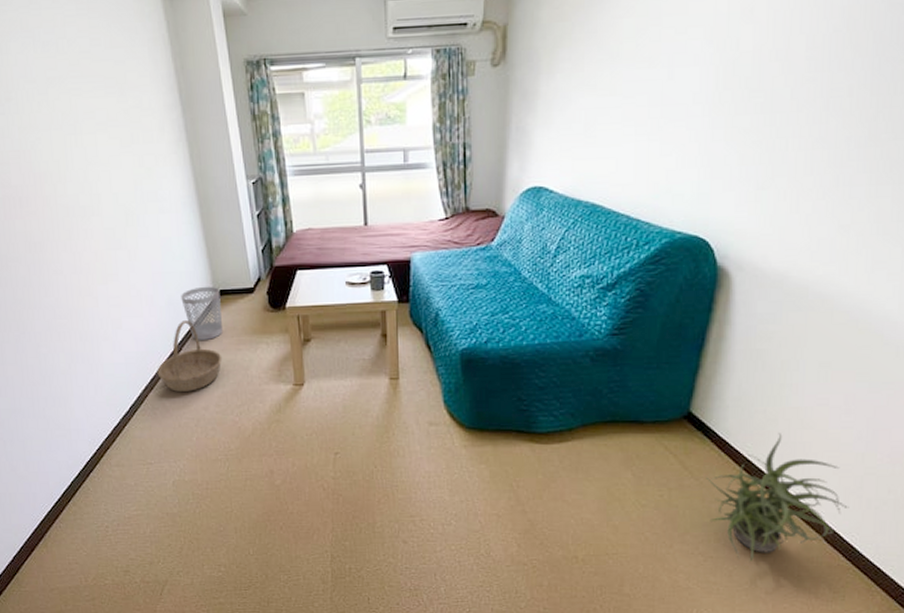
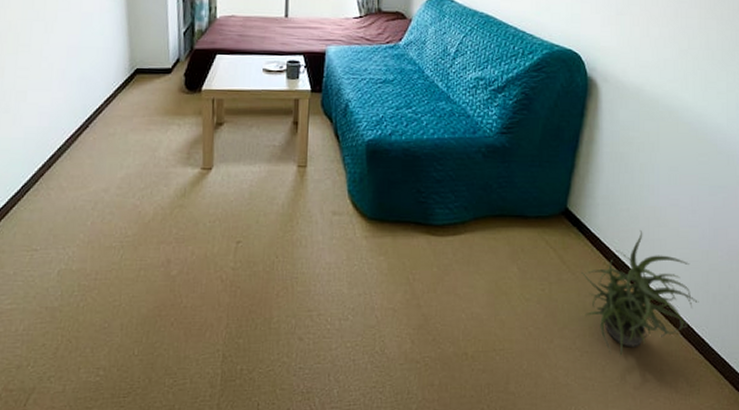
basket: present [157,320,223,392] -> none [58,97,131,172]
wastebasket: present [181,286,224,340] -> none [95,63,137,118]

